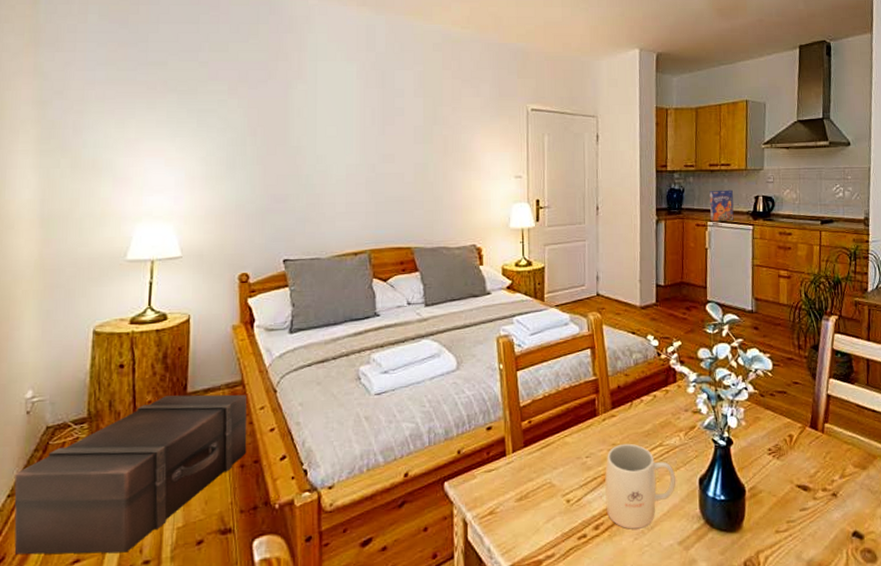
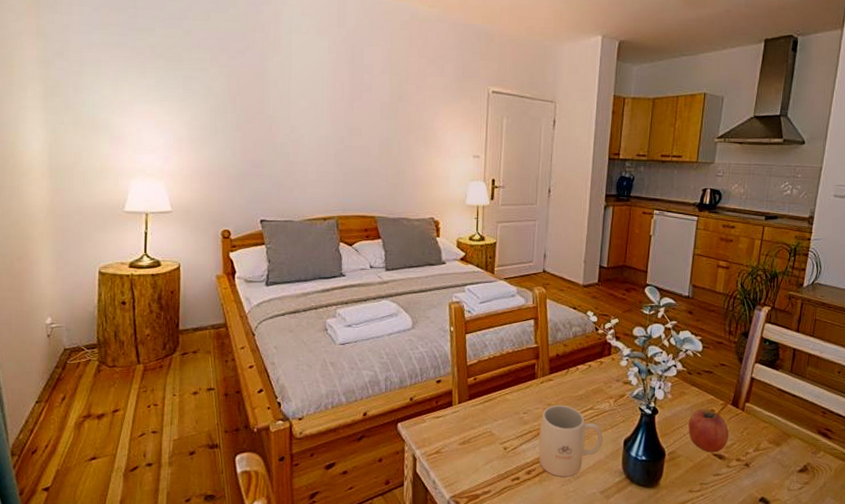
suitcase: present [14,394,247,555] -> none [41,331,230,456]
cereal box: present [709,189,734,222] -> none [657,180,682,211]
fruit: none [767,433,812,484] -> present [688,408,729,452]

